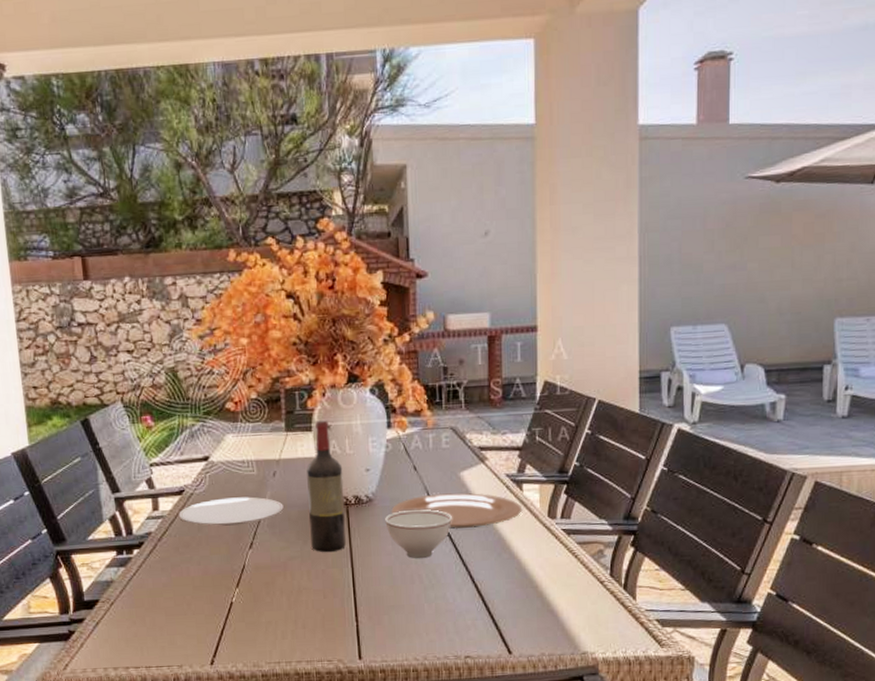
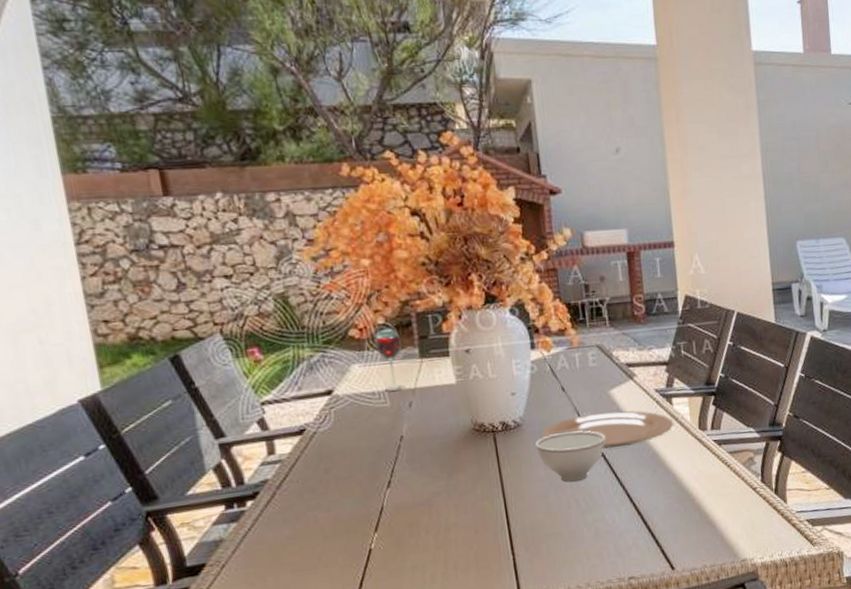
plate: present [179,497,284,526] -> none [300,431,423,467]
wineglass: none [247,400,271,461] -> present [375,326,406,391]
wine bottle: present [307,420,346,552] -> none [446,344,495,485]

